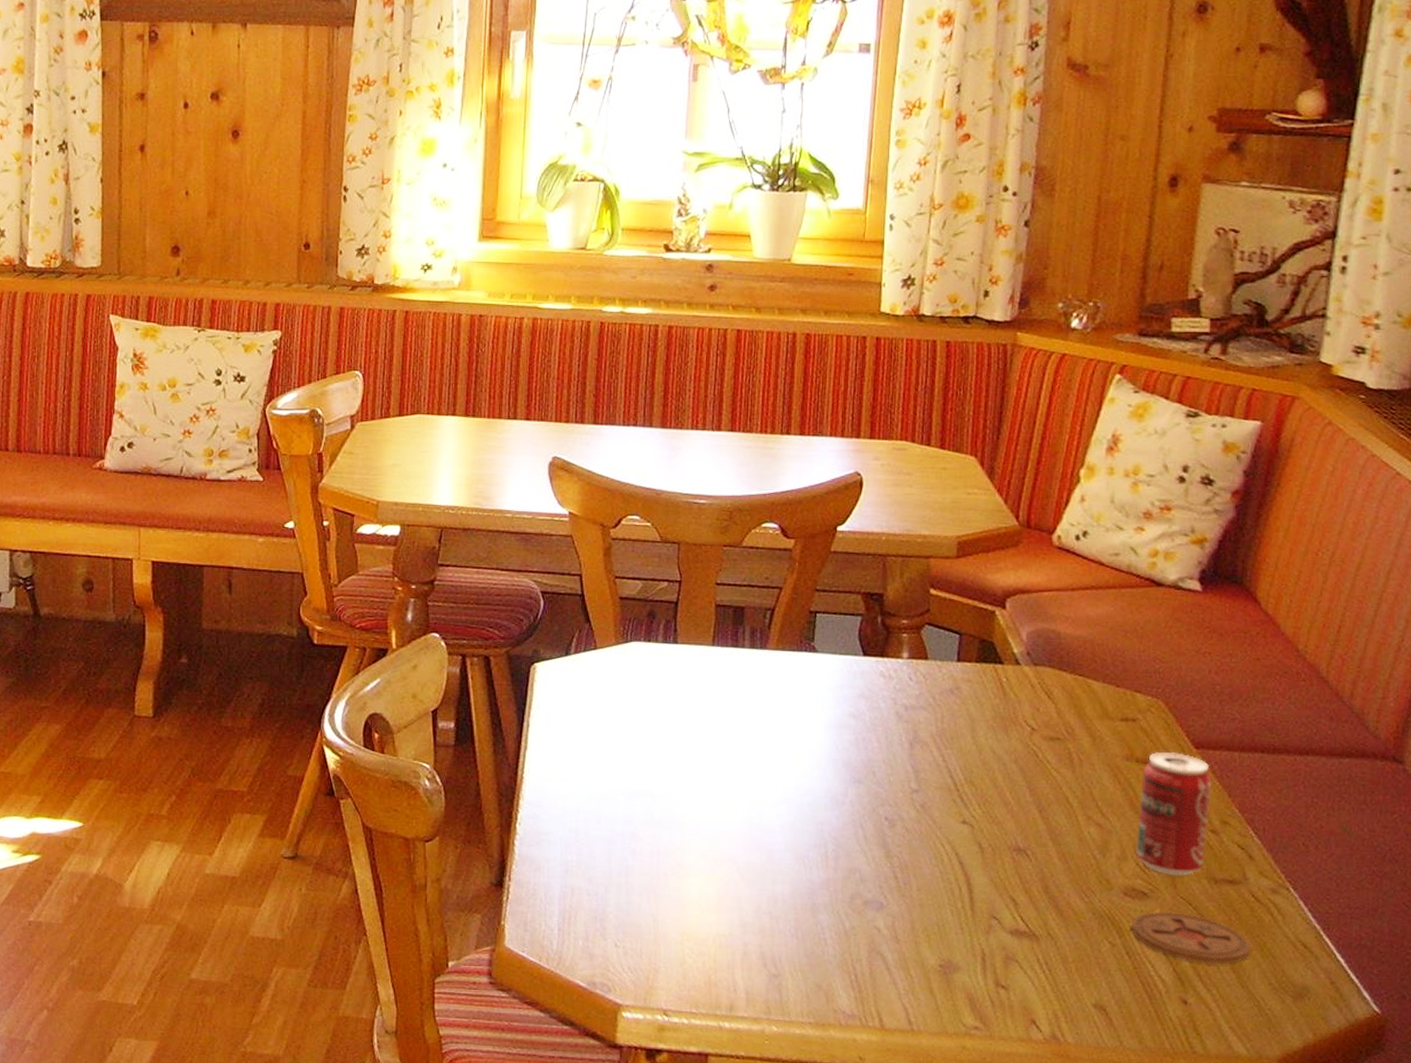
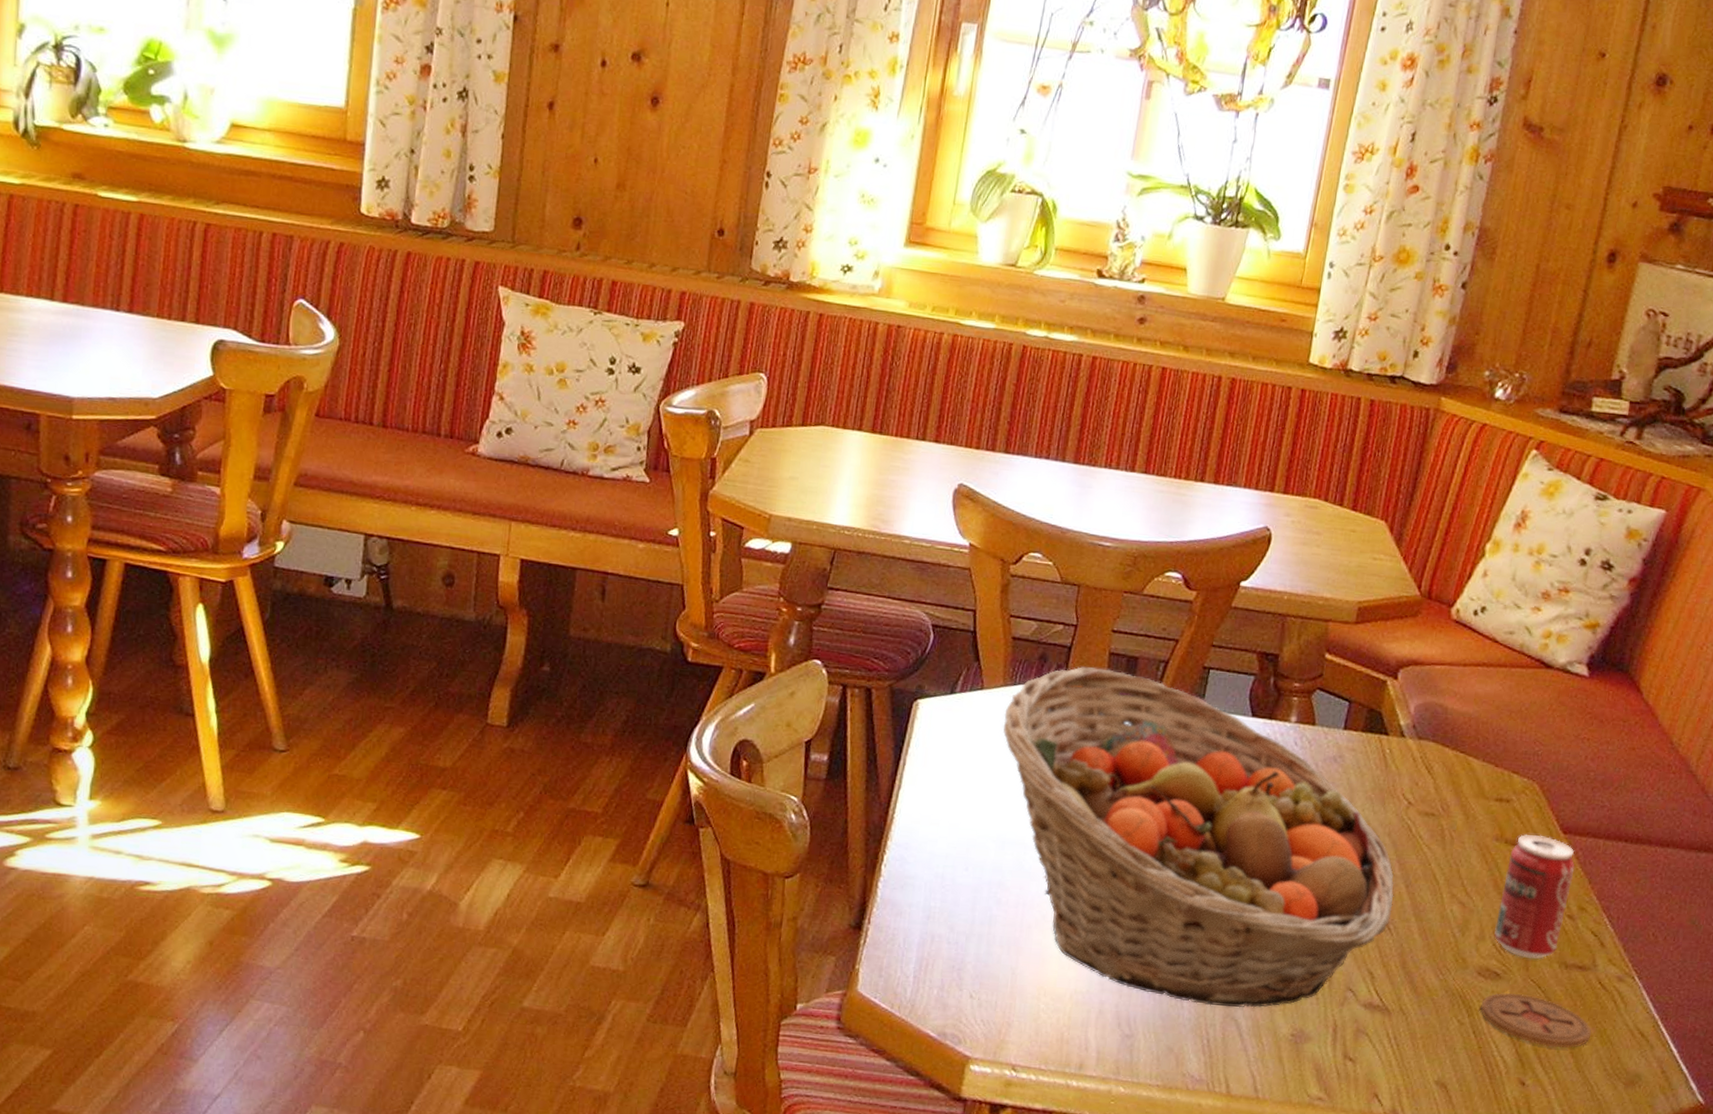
fruit basket: none [619,620,1028,942] -> present [1003,667,1394,1008]

